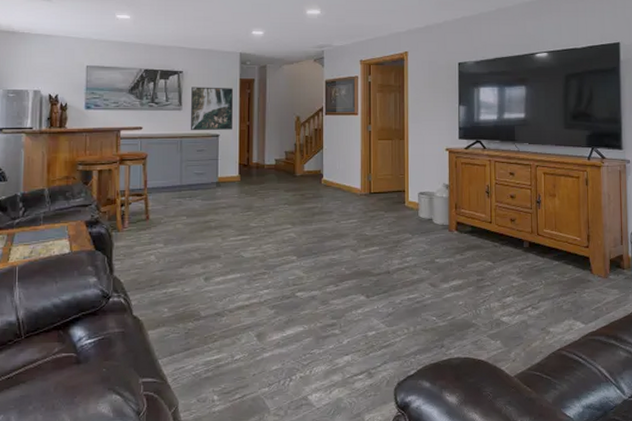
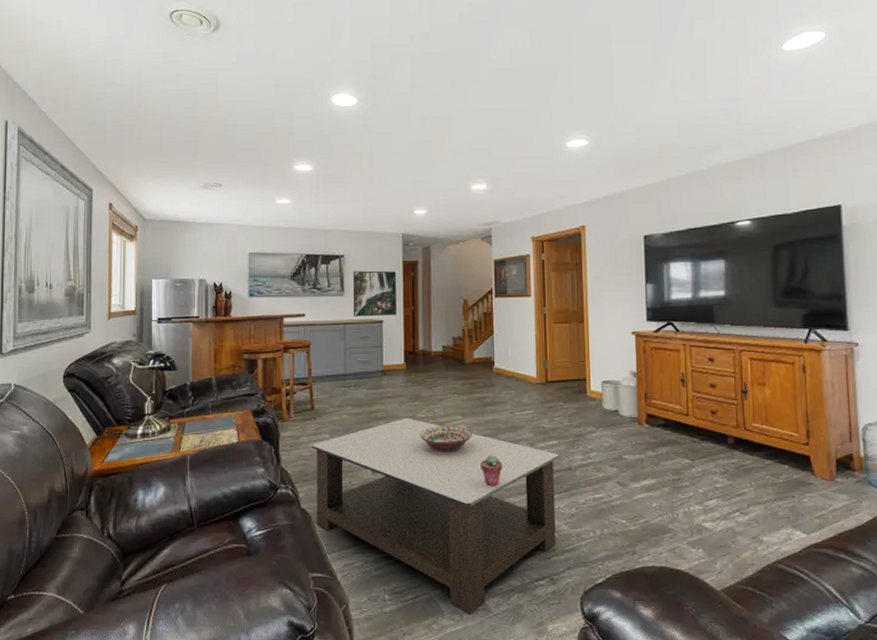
coffee table: none [146,227,379,410] -> present [312,417,559,615]
decorative bowl: none [251,235,302,259] -> present [419,426,473,452]
potted succulent: none [308,261,328,290] -> present [480,455,503,487]

